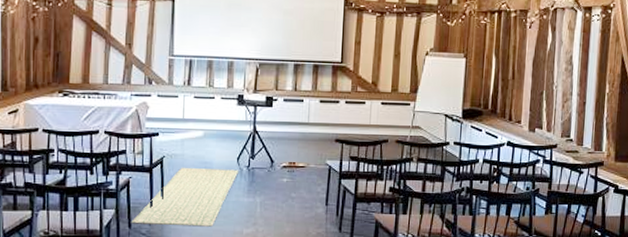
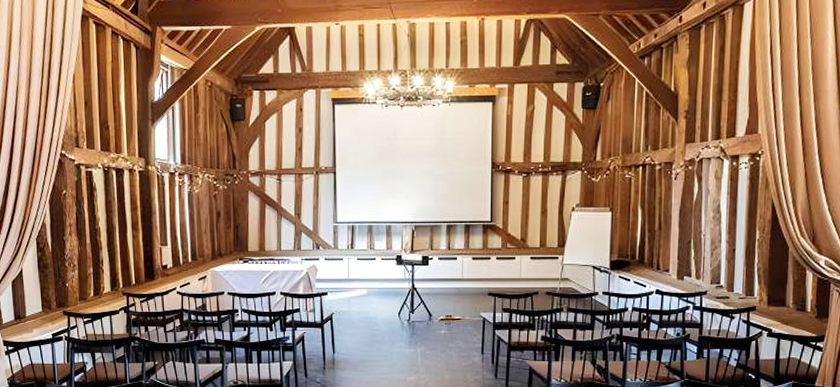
rug: present [131,167,239,227] -> none [307,322,401,375]

